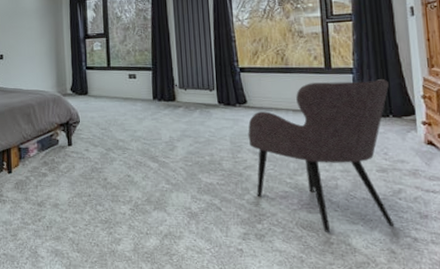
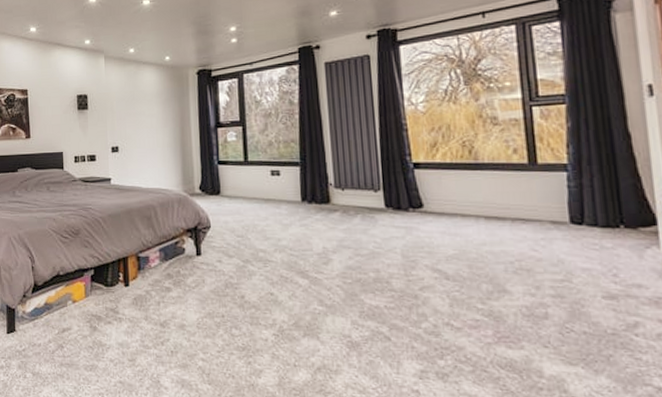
armchair: present [248,78,395,232] -> none [425,177,630,375]

